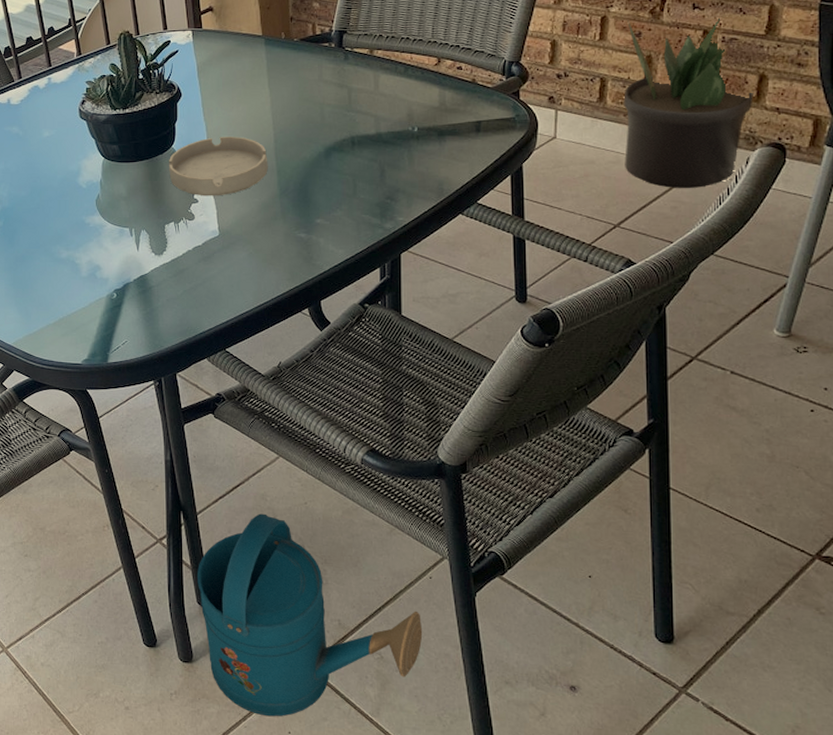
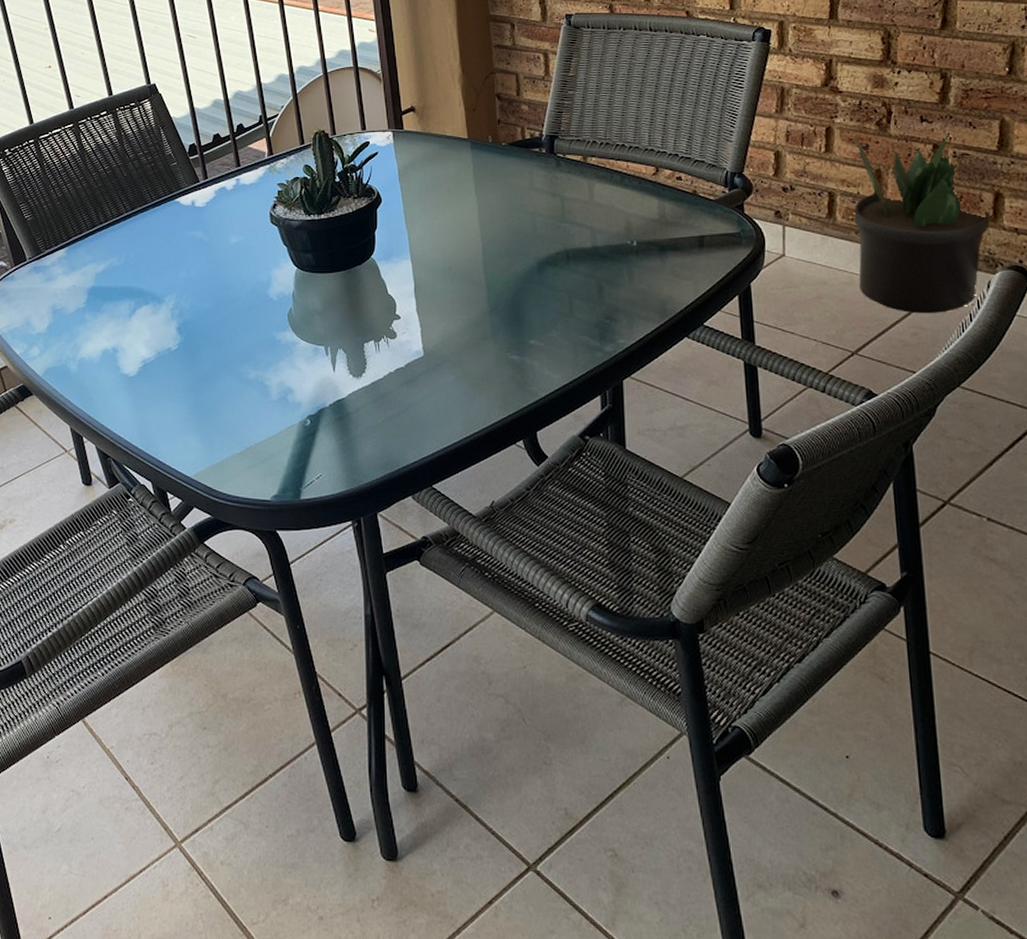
ashtray: present [169,137,268,196] -> none [368,247,476,313]
watering can: present [196,513,423,717] -> none [401,679,662,929]

